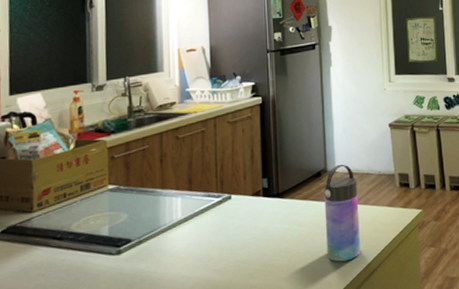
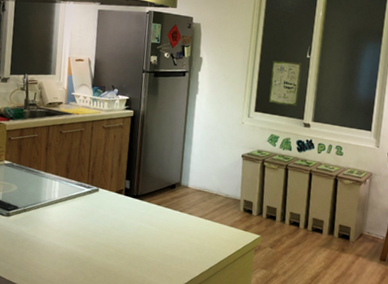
water bottle: present [324,164,360,262] -> none [171,181,206,264]

